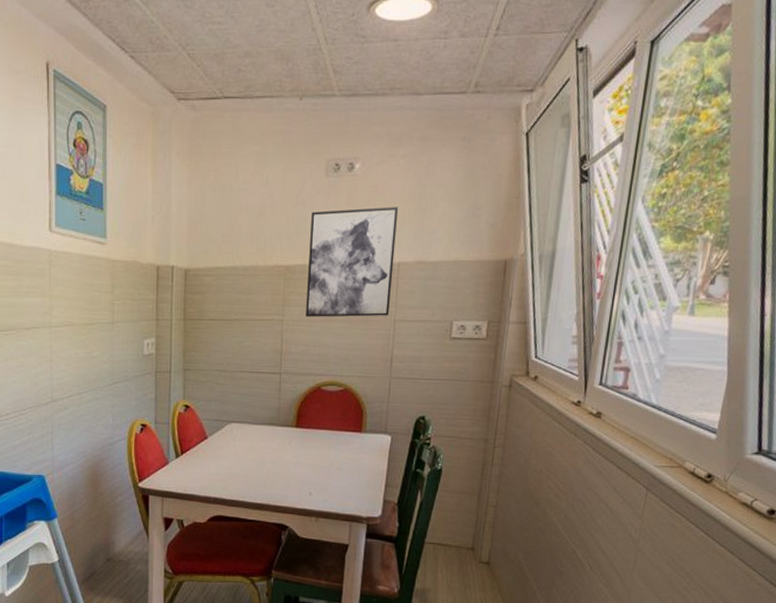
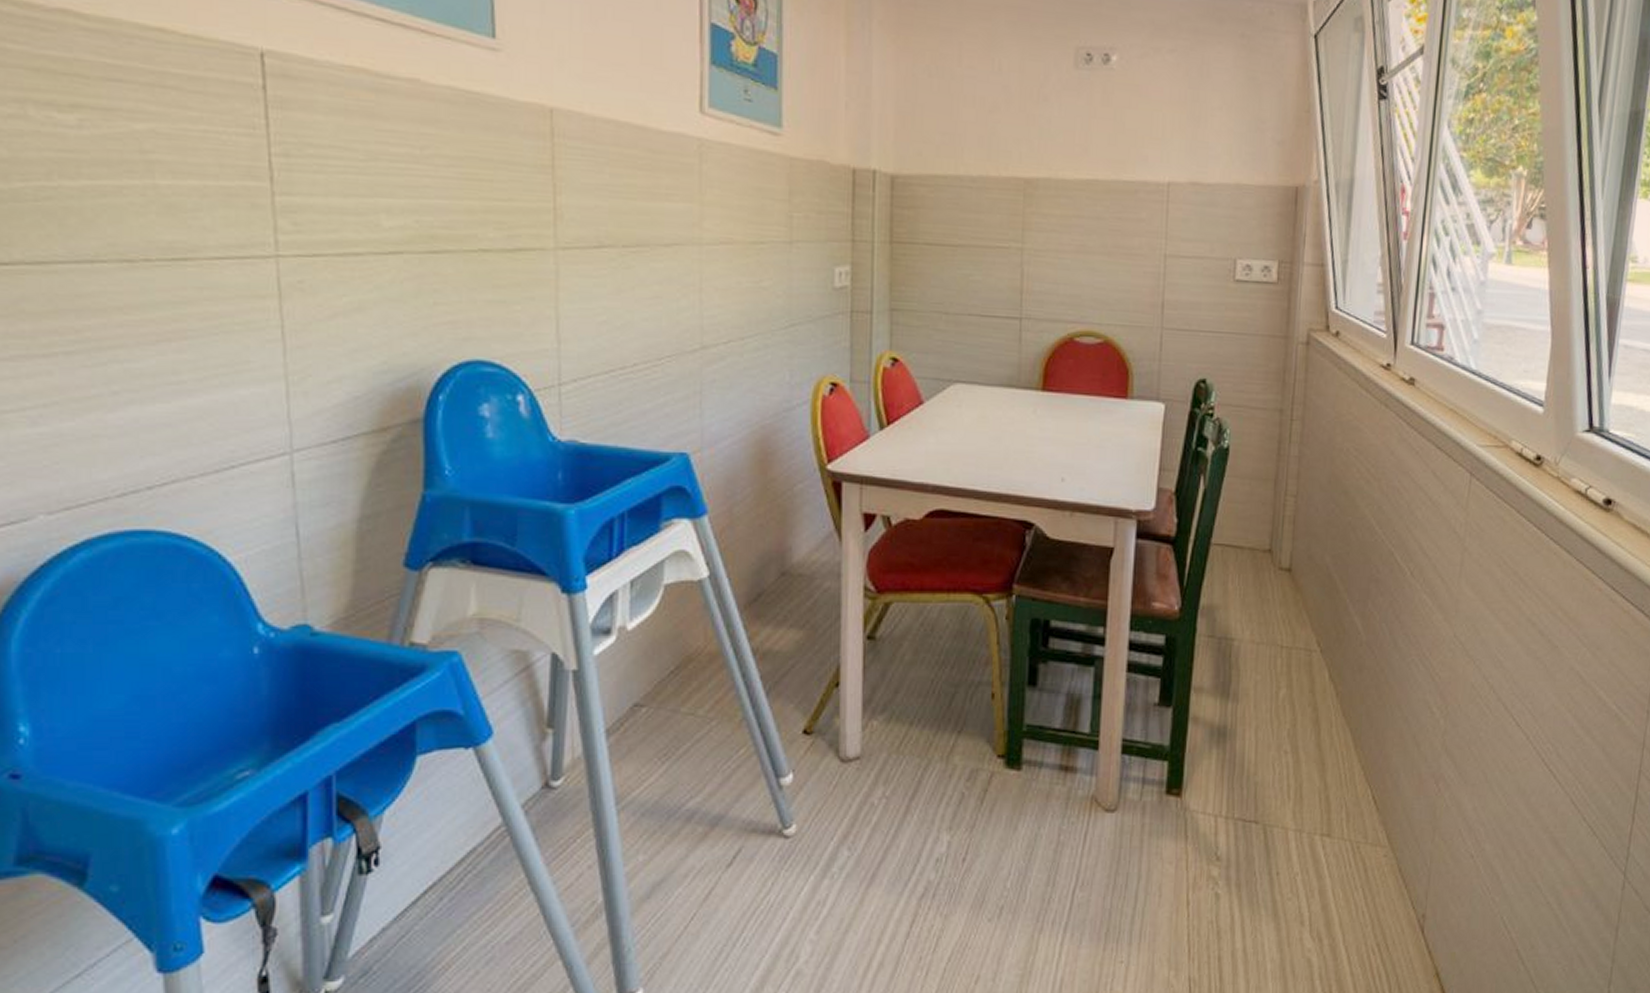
wall art: present [306,207,398,317] -> none [1052,111,1166,250]

